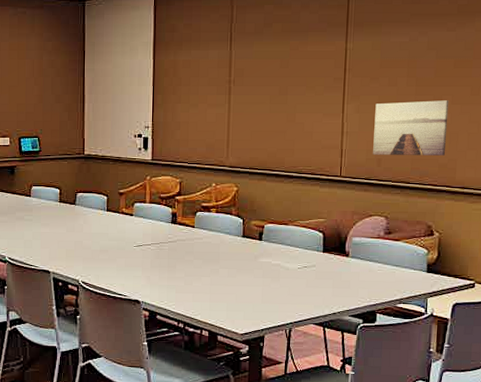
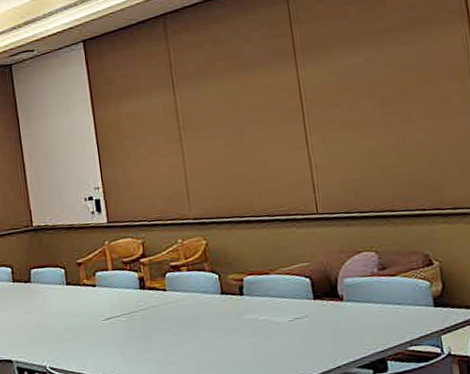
wall art: present [373,100,449,156] -> none [341,117,427,186]

